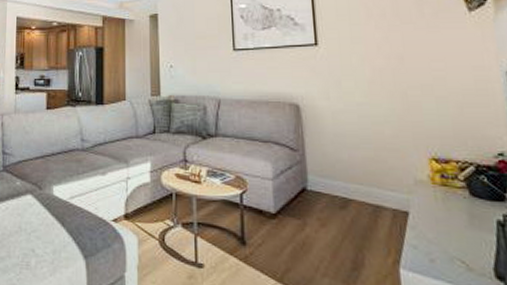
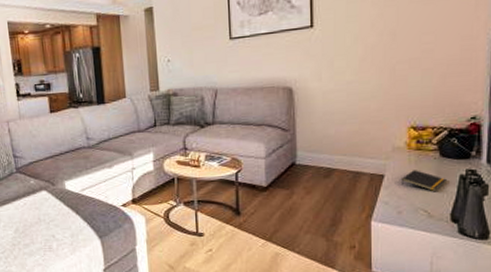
notepad: none [428,209,484,237] -> present [400,170,448,191]

